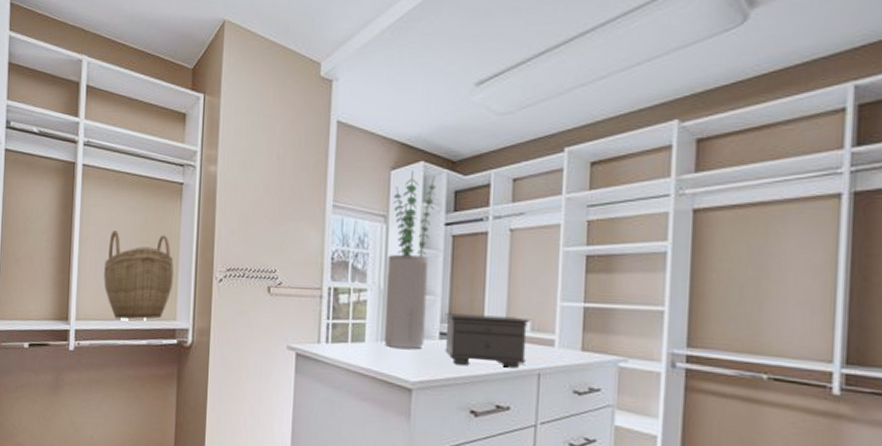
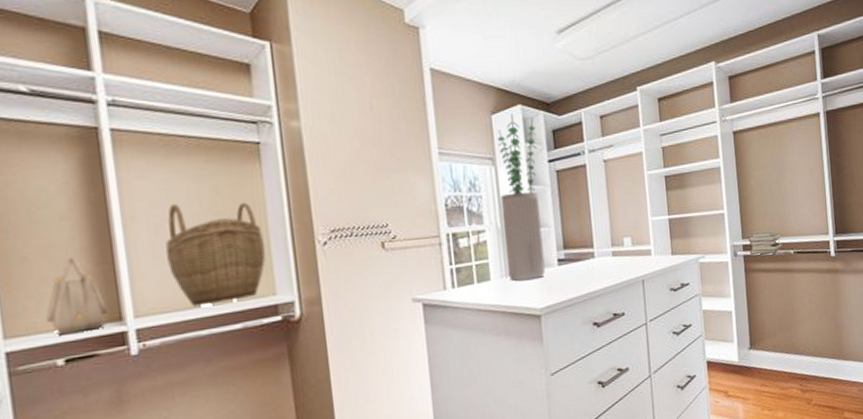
handbag: none [23,263,60,325] -> present [46,256,107,336]
jewelry box: present [445,313,529,370] -> none [559,235,631,286]
books: none [695,343,750,374] -> present [748,231,782,255]

